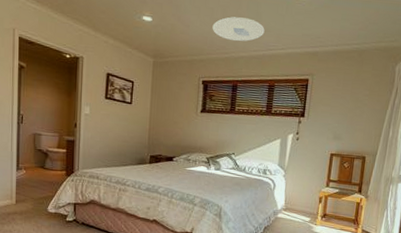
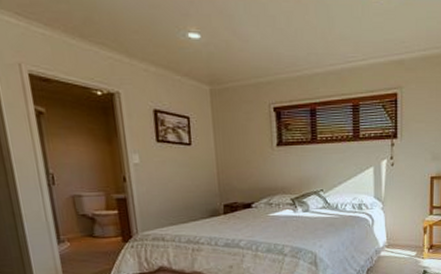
ceiling light: present [212,17,265,42] -> none [276,25,340,56]

